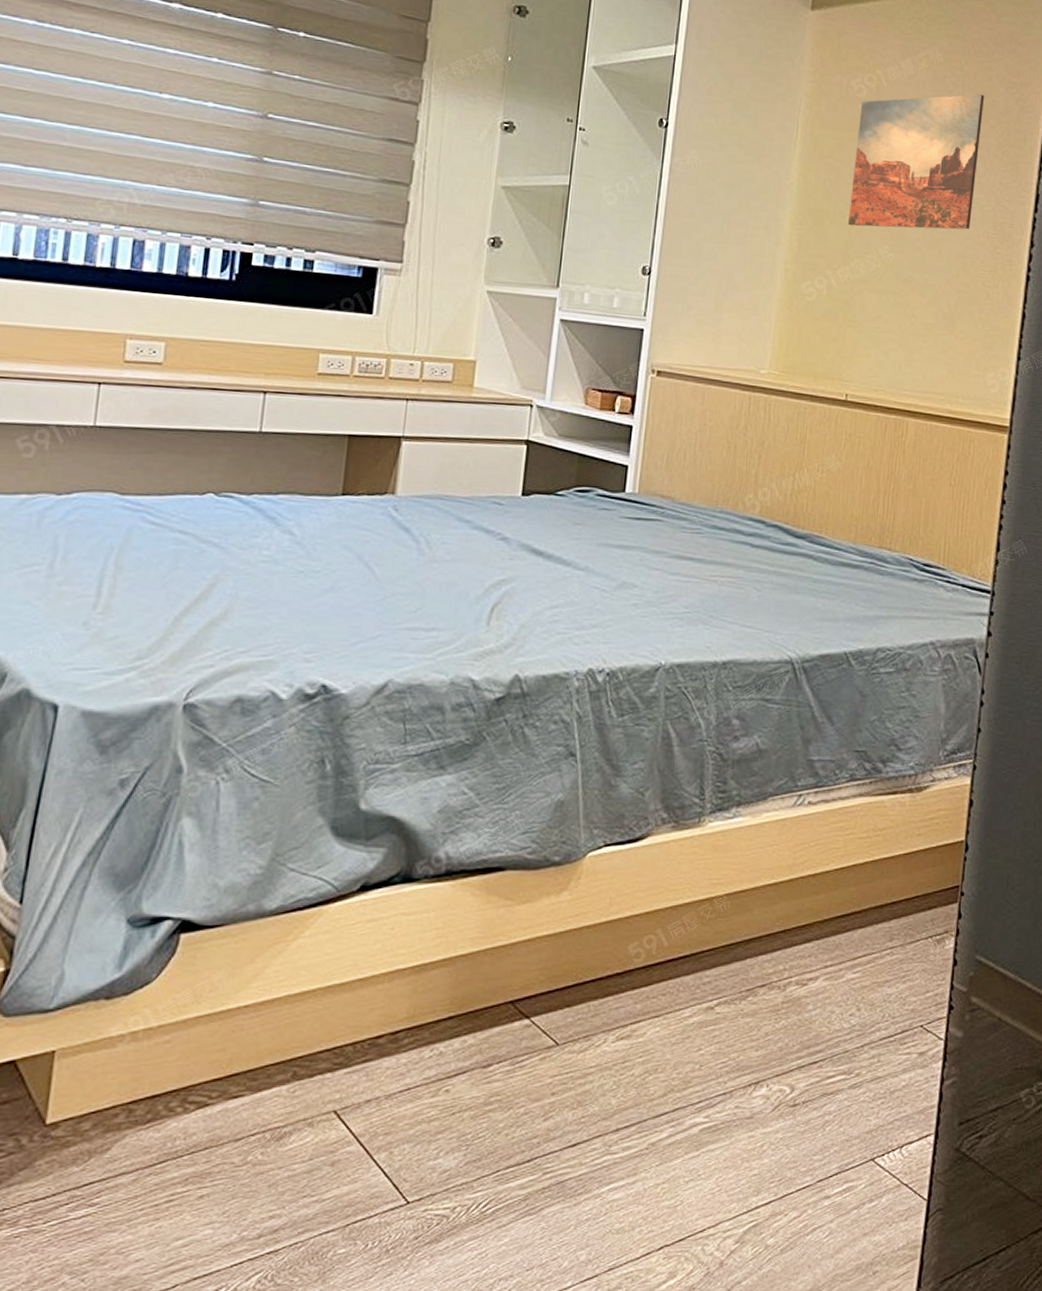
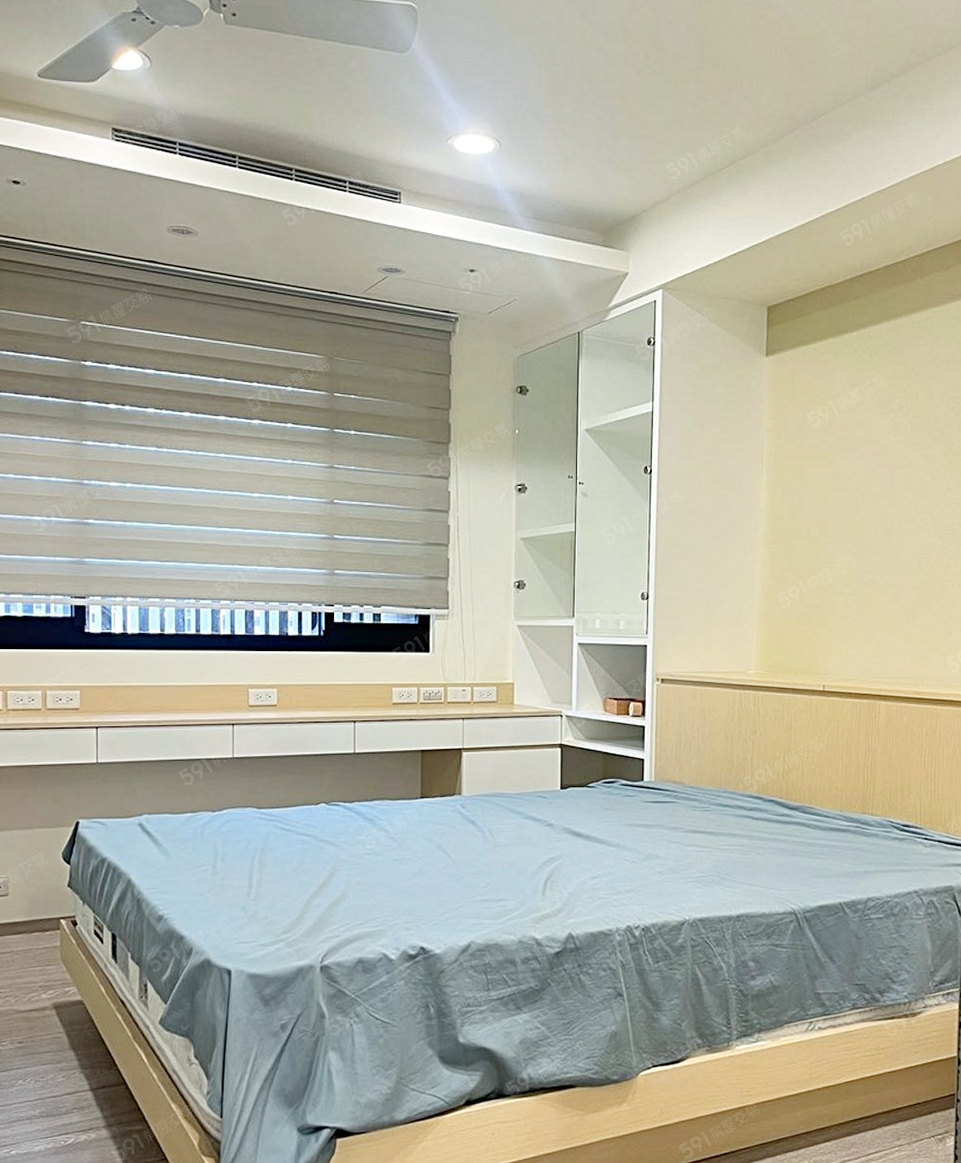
wall art: present [848,94,984,230] -> none [814,411,927,540]

